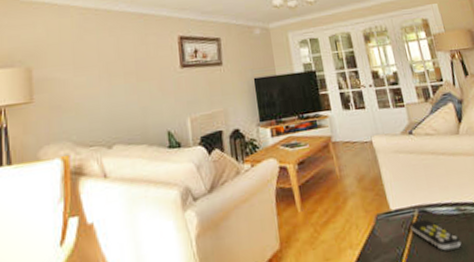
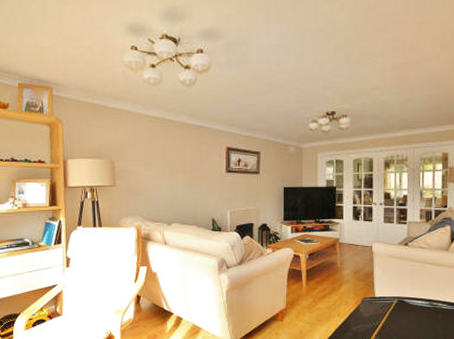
remote control: present [410,219,462,251] -> none [388,306,426,329]

